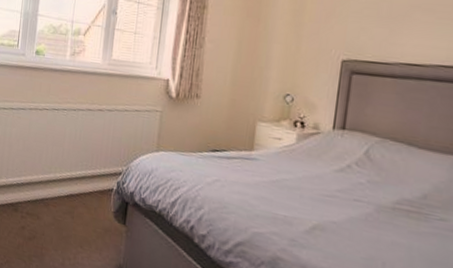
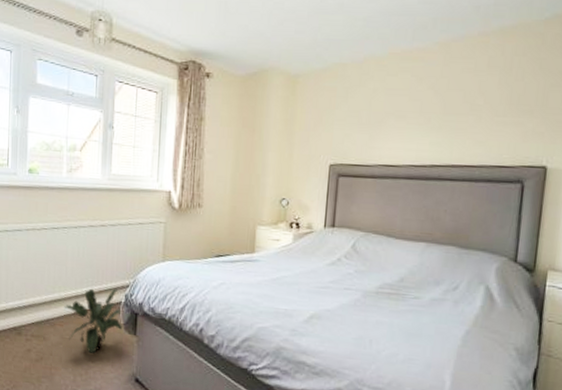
potted plant: none [58,172,113,239] -> present [64,288,122,354]

